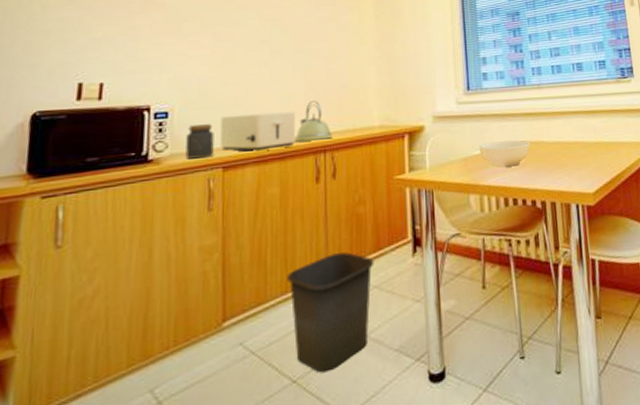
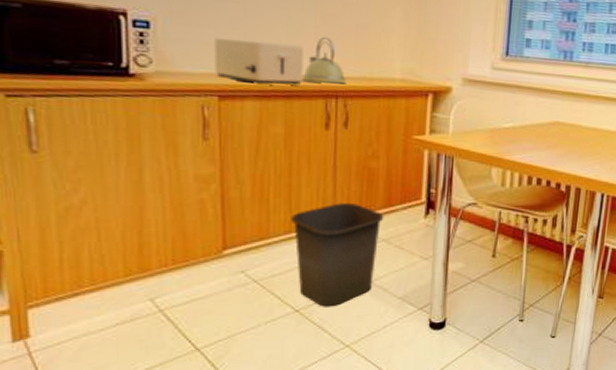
jar: present [185,124,214,159] -> none [174,42,207,82]
bowl: present [478,140,531,168] -> none [509,116,566,146]

